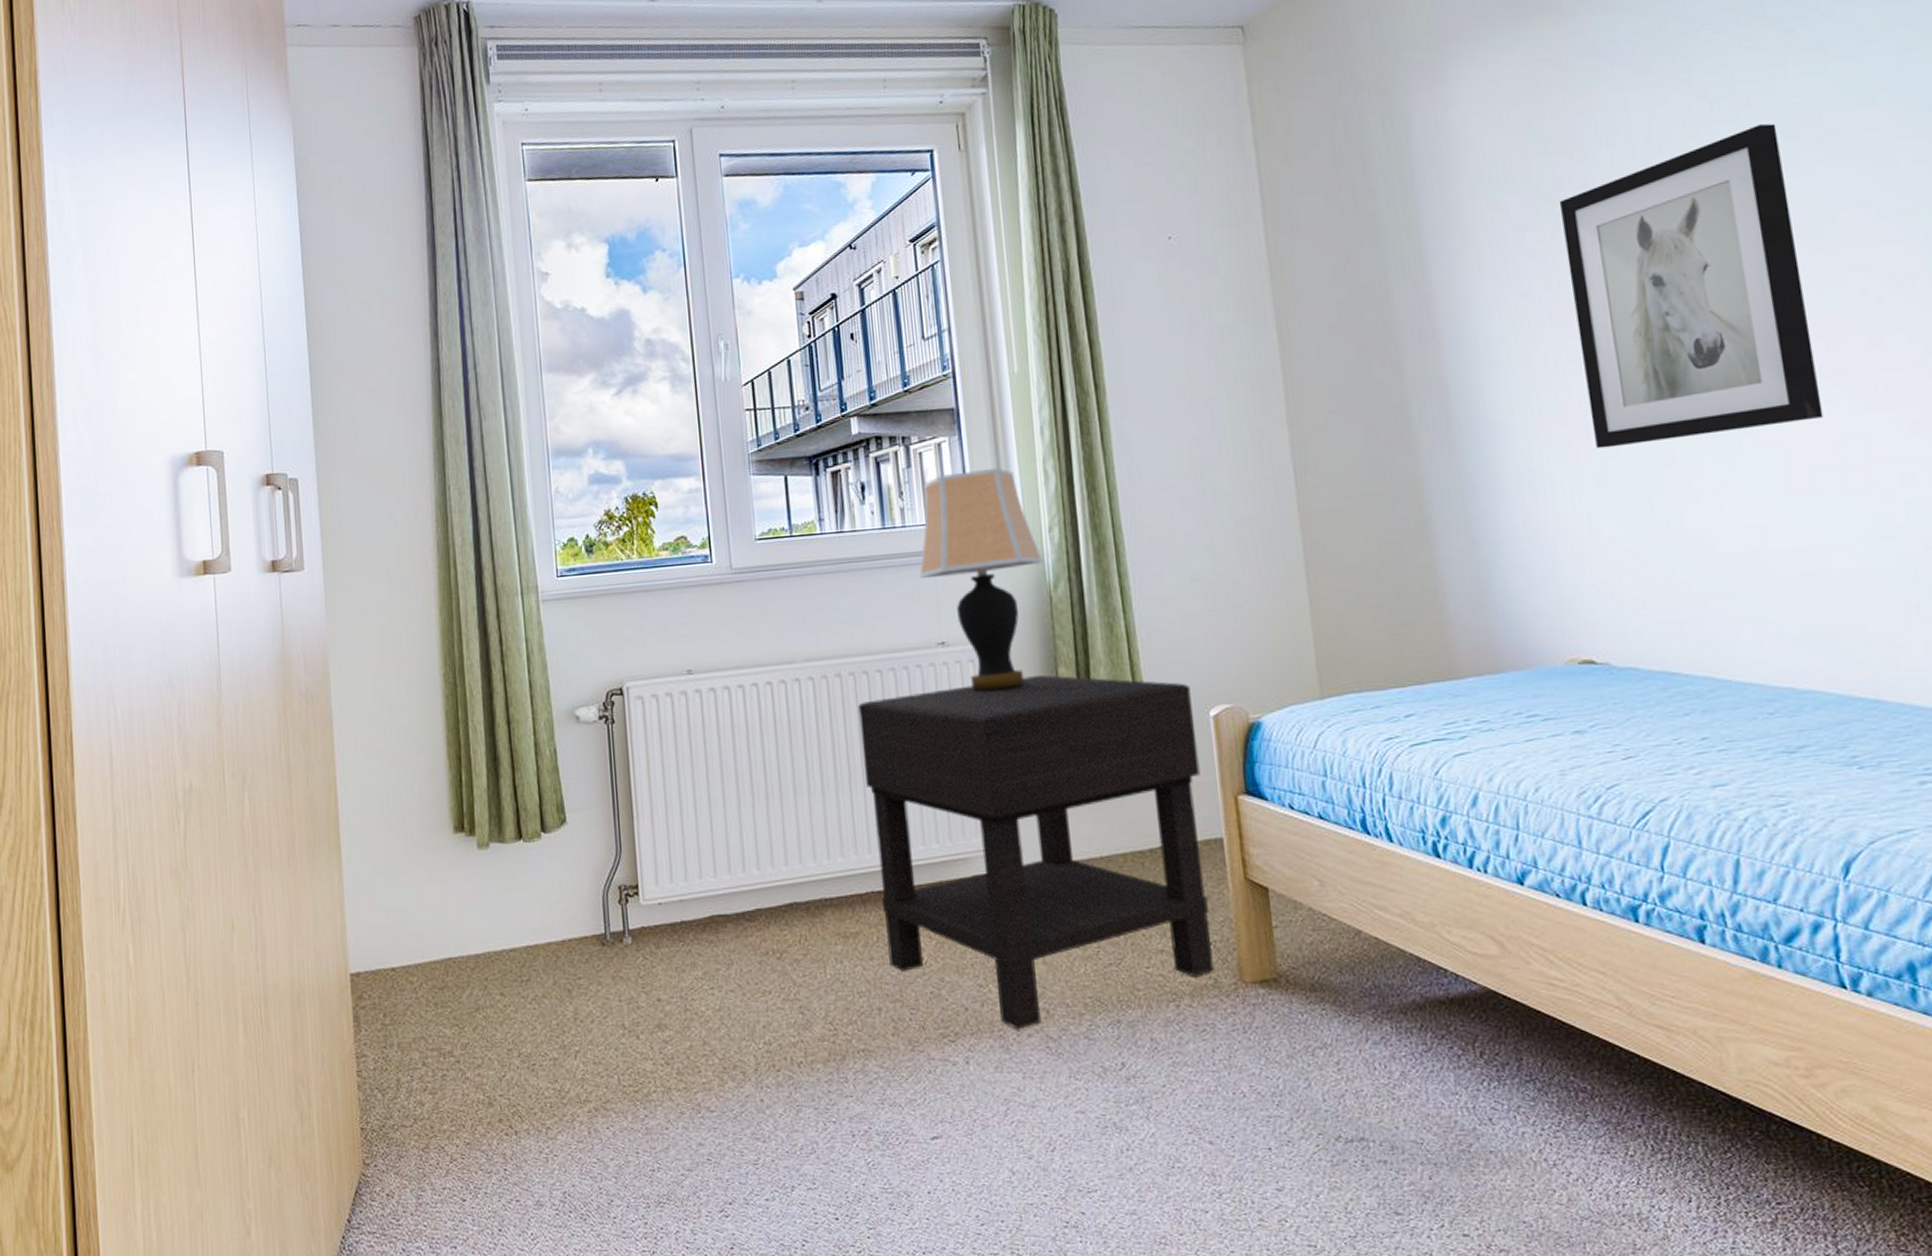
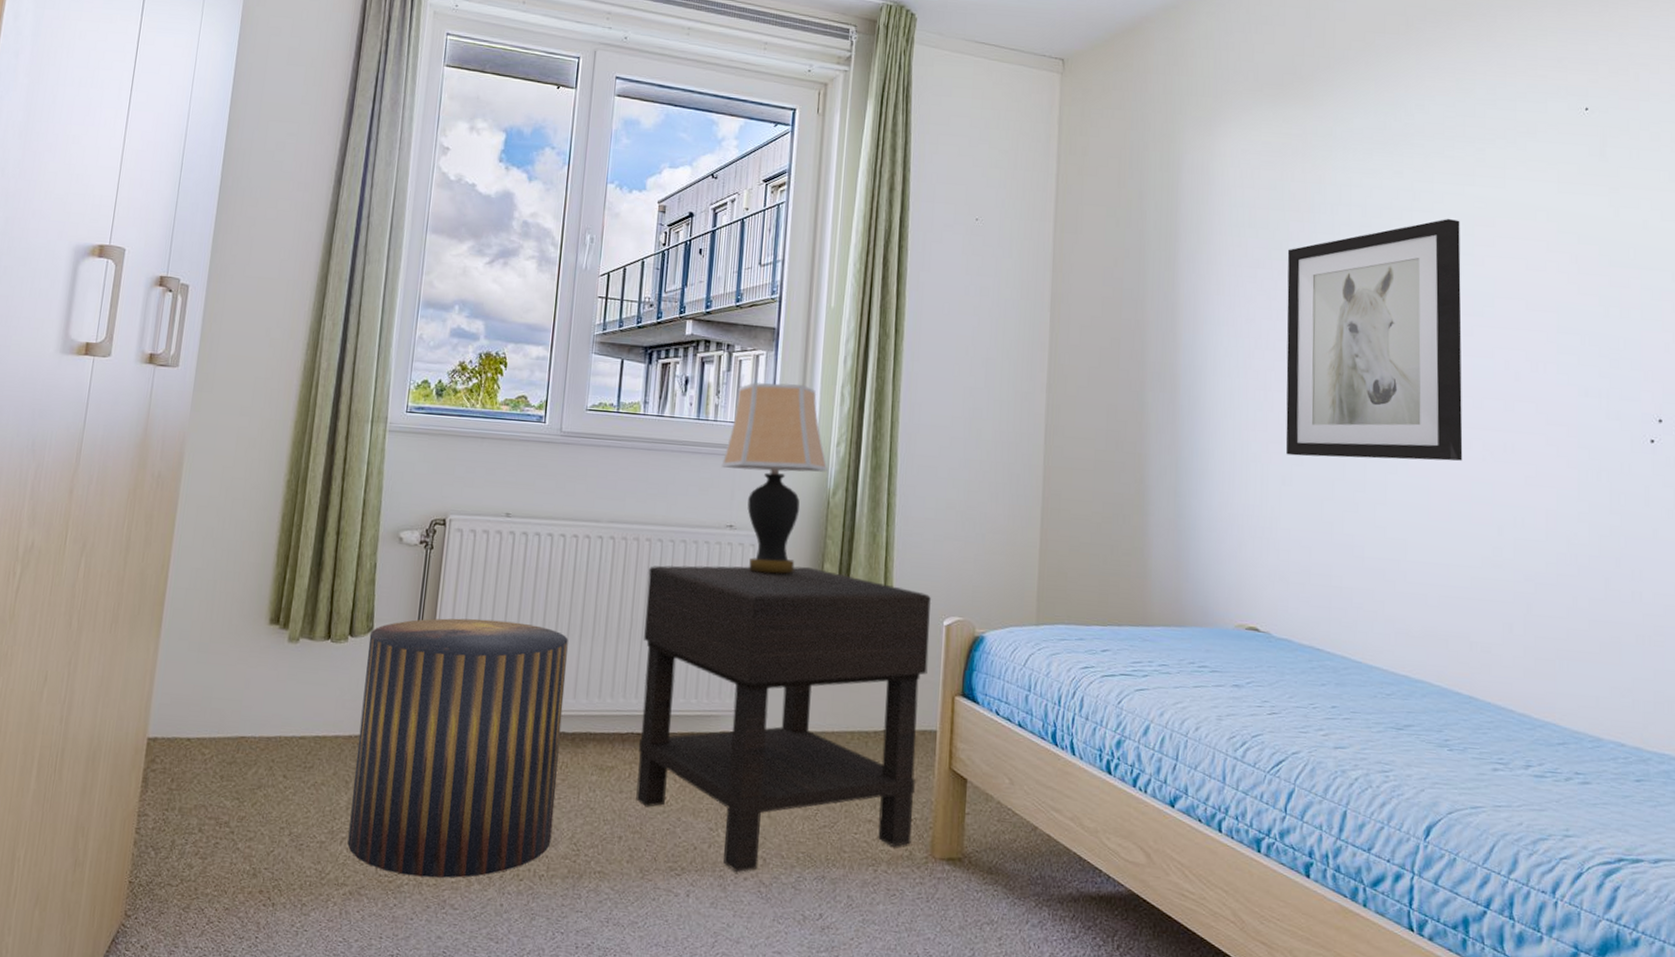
stool: none [563,789,804,1083] -> present [347,618,568,878]

